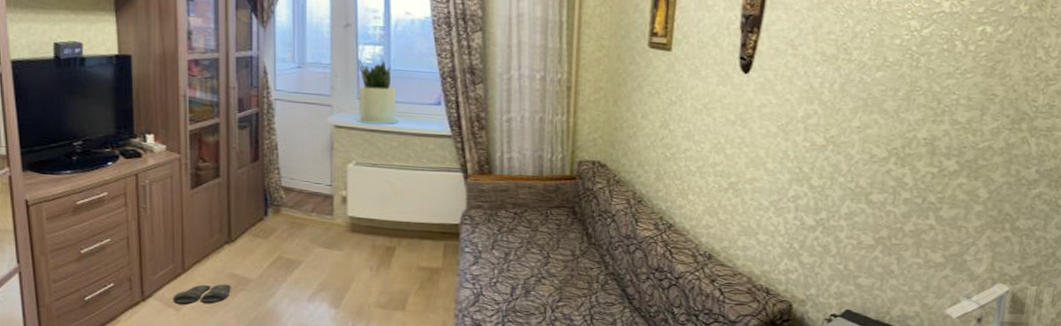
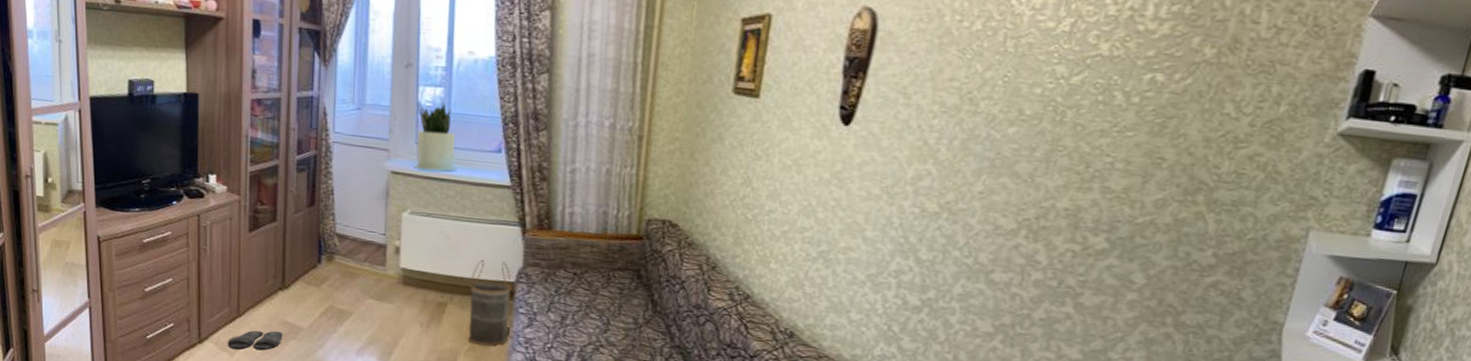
basket: none [417,204,457,285] -> present [467,259,512,347]

